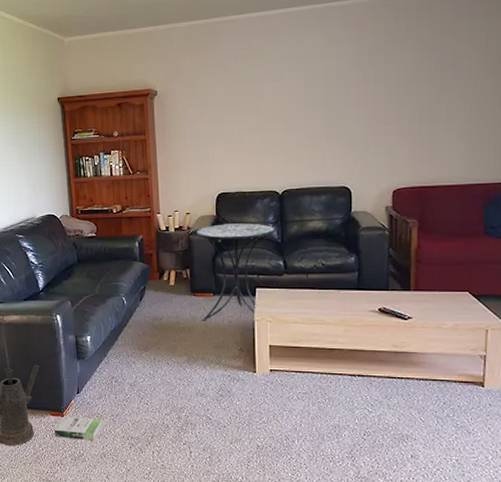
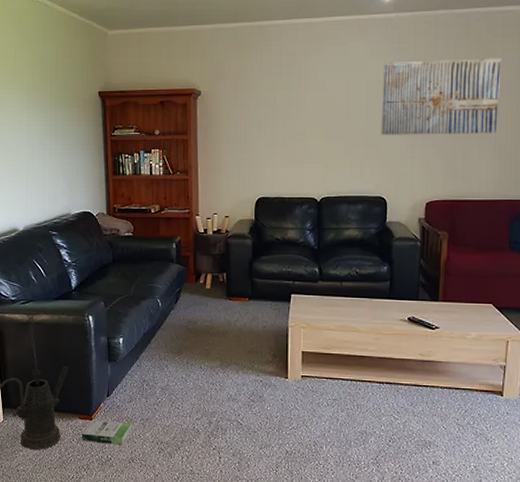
side table: present [197,223,275,321] -> none [235,228,312,326]
wall art: none [342,37,468,124] -> present [381,58,502,135]

